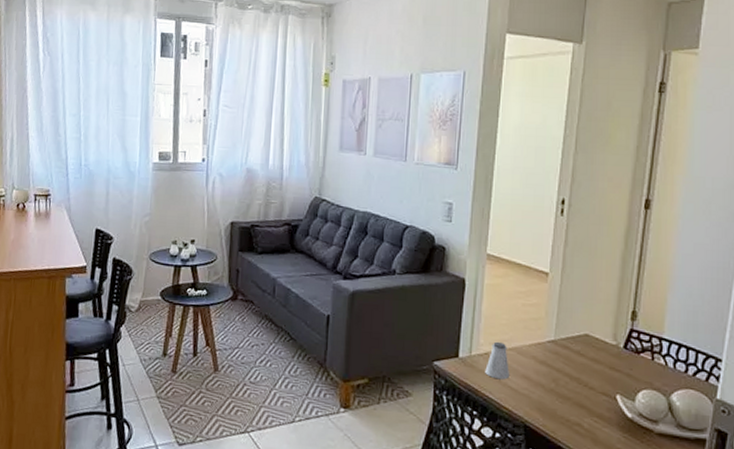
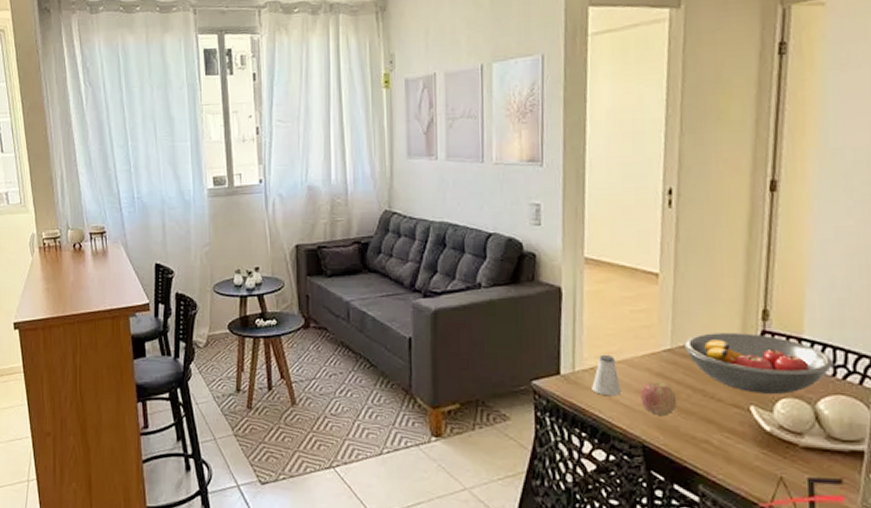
apple: none [526,368,556,400] -> present [641,382,677,417]
fruit bowl: none [565,328,686,386] -> present [683,333,833,394]

